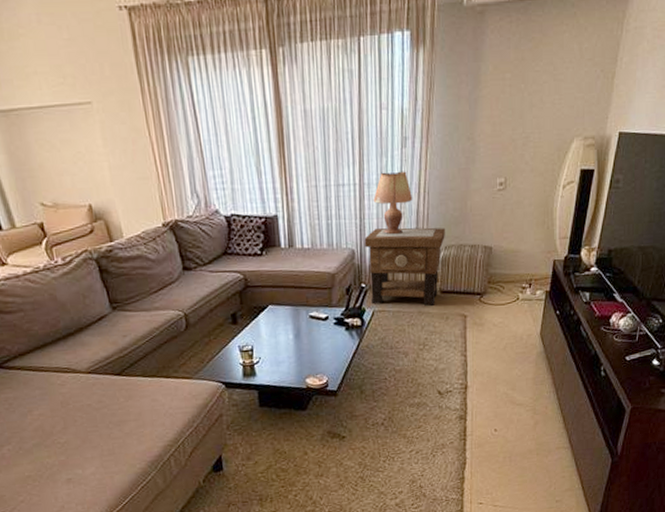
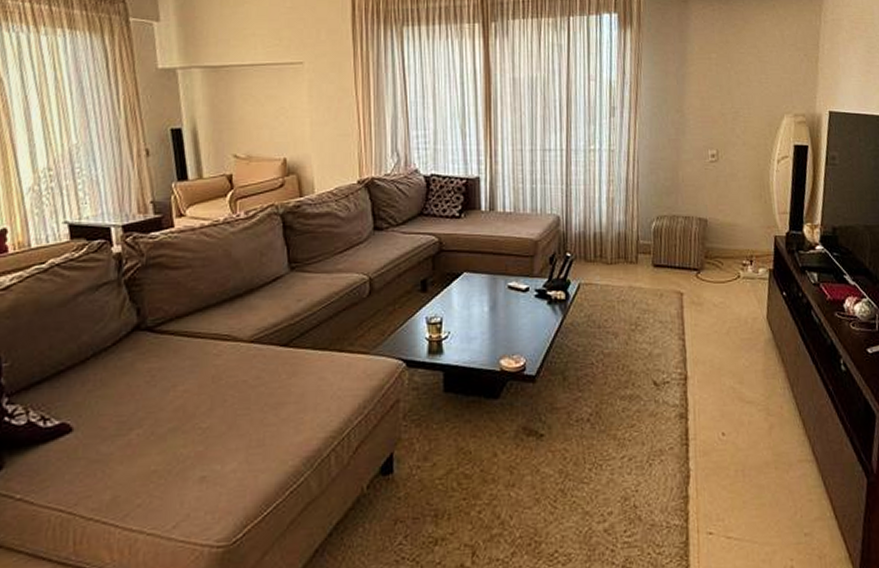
side table: present [364,227,446,307] -> none [570,194,658,282]
lamp: present [373,171,413,234] -> none [580,139,622,201]

